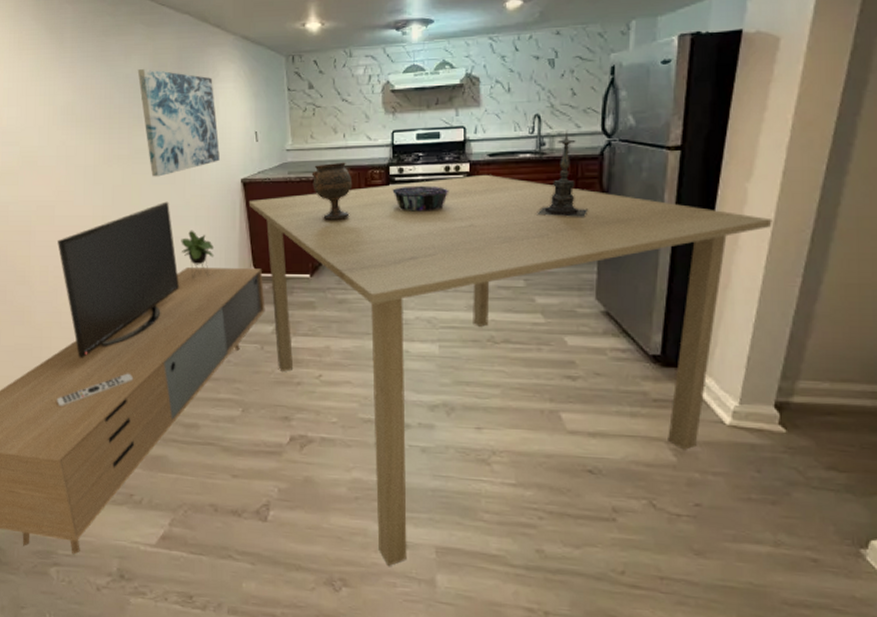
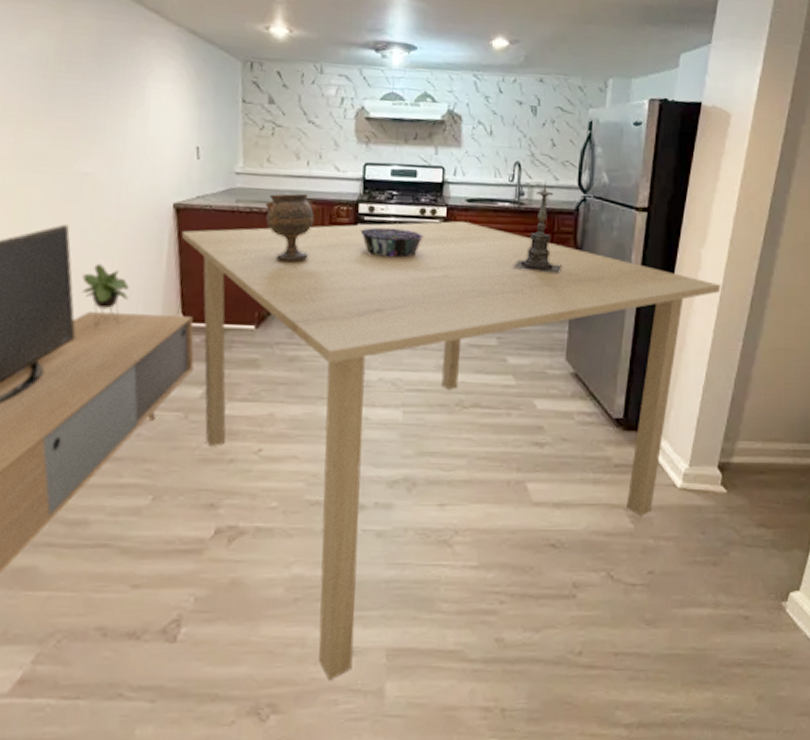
wall art: present [137,68,220,177] -> none [36,48,147,192]

